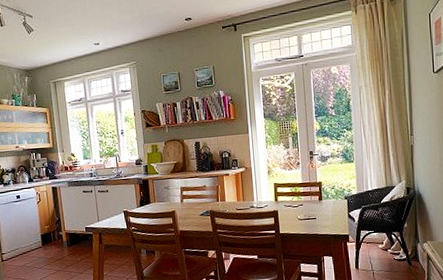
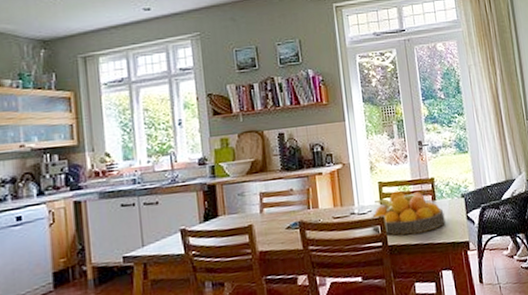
fruit bowl: none [267,191,329,226] -> present [371,190,445,236]

